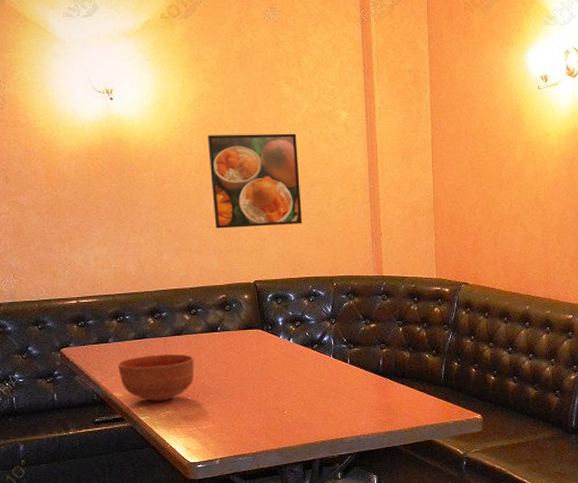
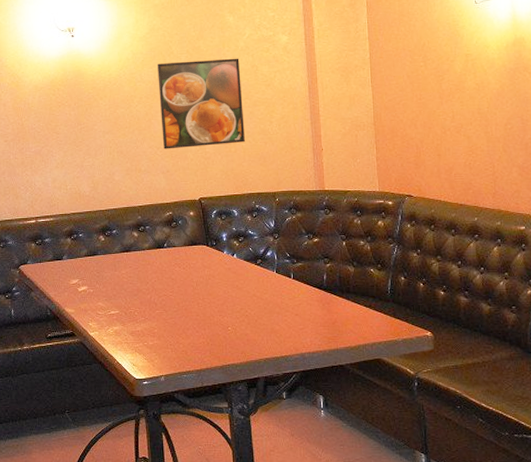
bowl: present [117,353,195,402] -> none [70,269,142,317]

